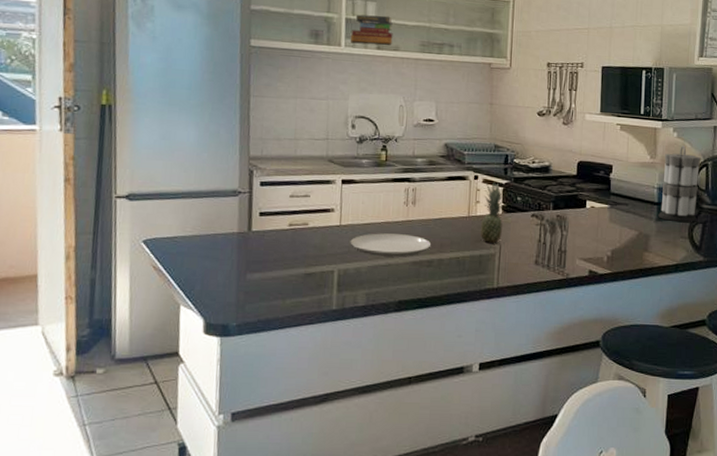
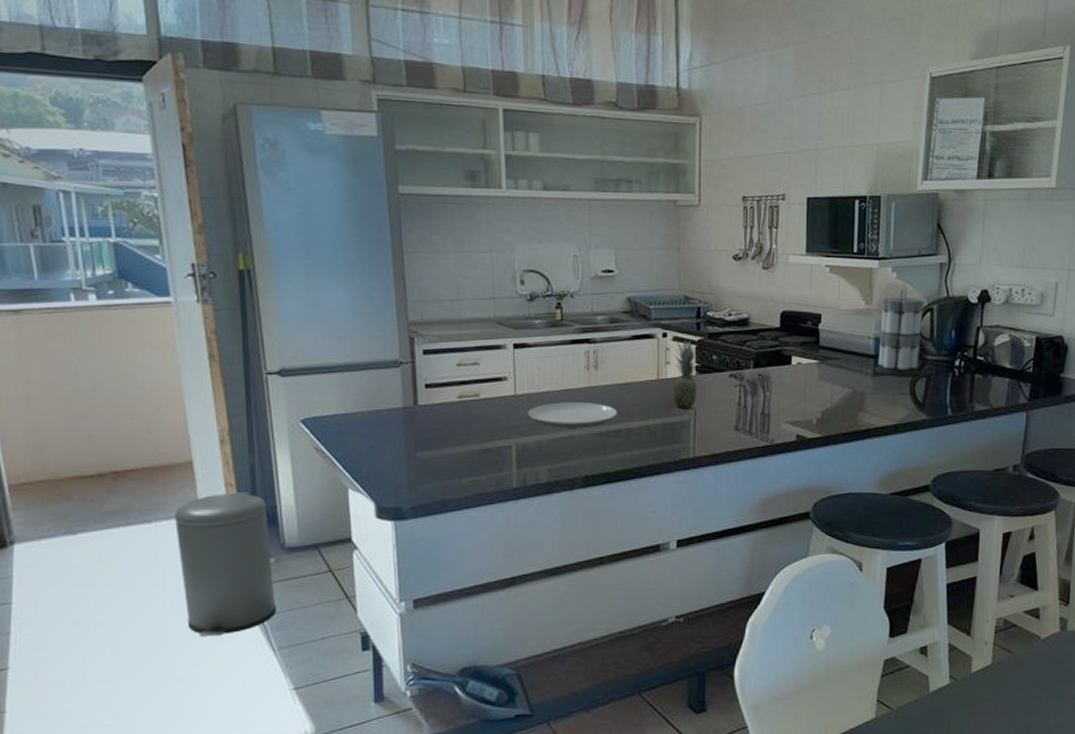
pedal bin: none [13,305,102,443] -> present [175,492,277,636]
books: present [350,14,393,46] -> none [511,149,561,186]

